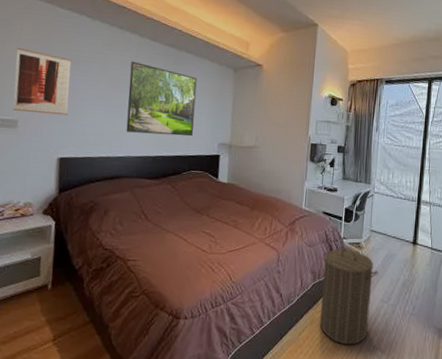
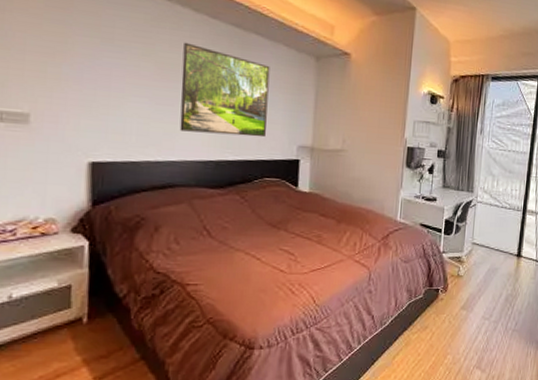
wall art: present [12,47,72,116] -> none [21,17,102,109]
laundry hamper: present [319,248,379,345] -> none [415,263,480,366]

